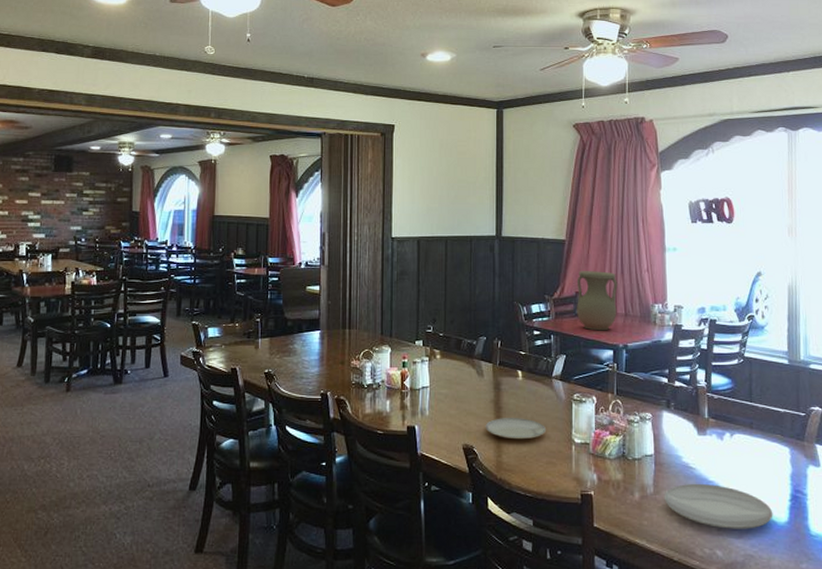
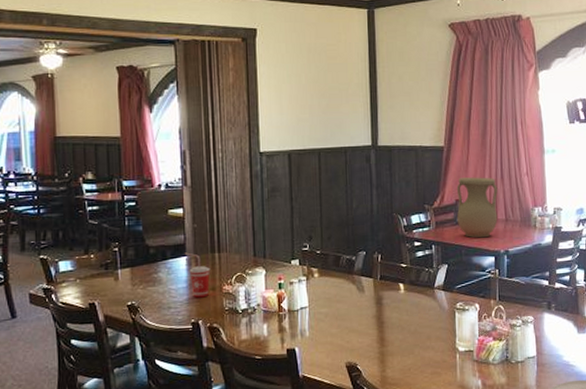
beverage cup: none [318,327,341,371] -> present [184,252,211,298]
plate: present [485,418,547,440] -> none [368,331,431,353]

